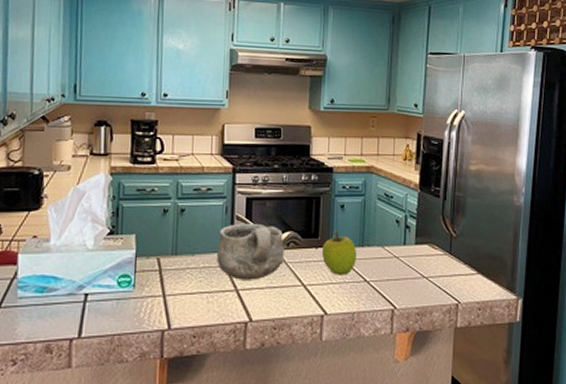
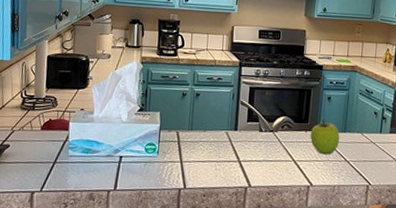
bowl: present [217,223,284,280] -> none [224,107,280,154]

